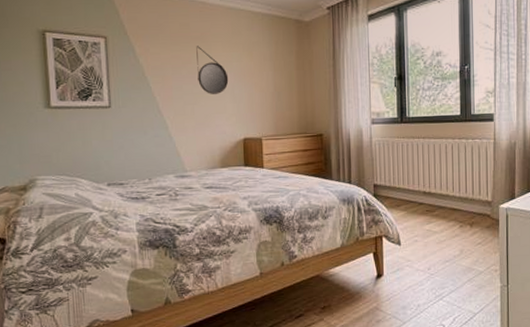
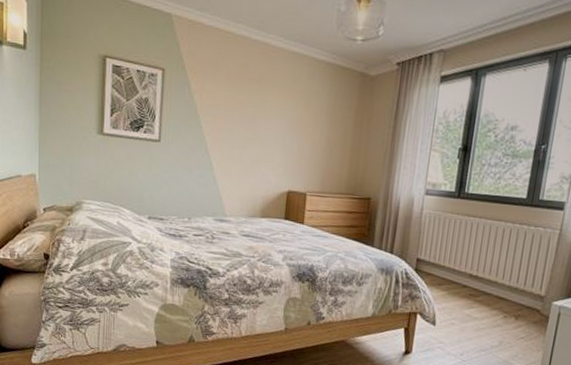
home mirror: present [196,46,229,95] -> none [249,89,281,143]

